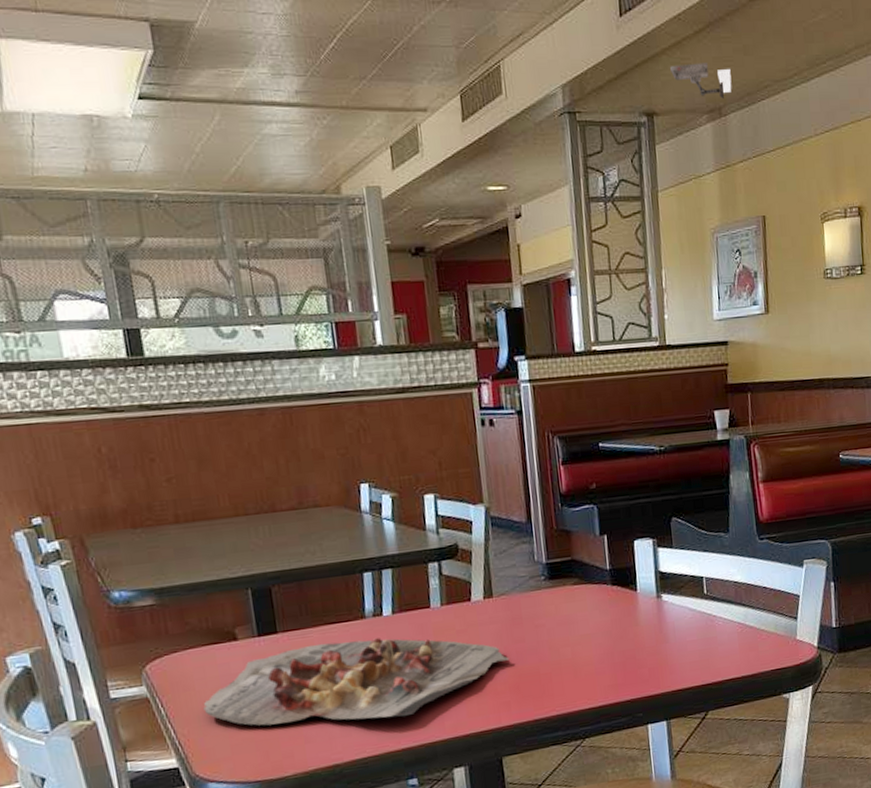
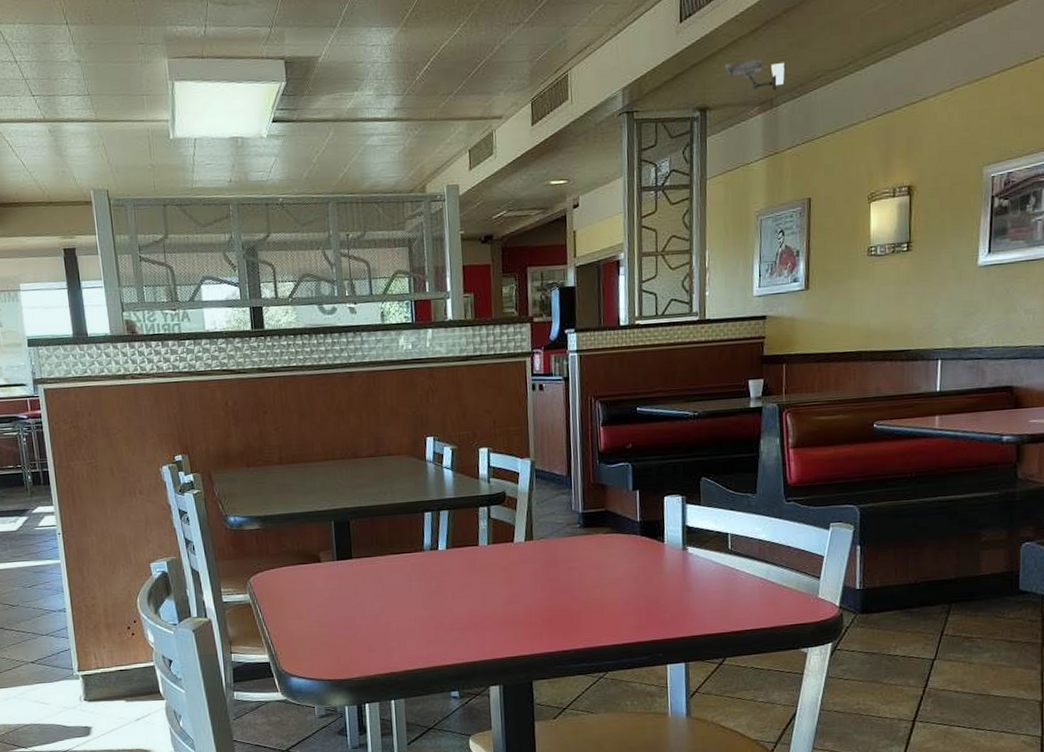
food tray: present [203,638,509,726] -> none [291,569,544,638]

